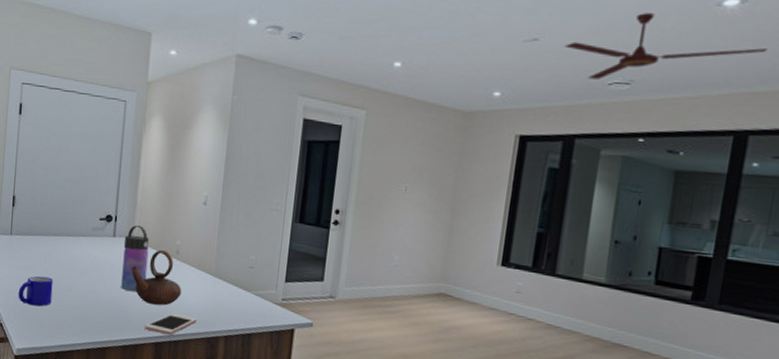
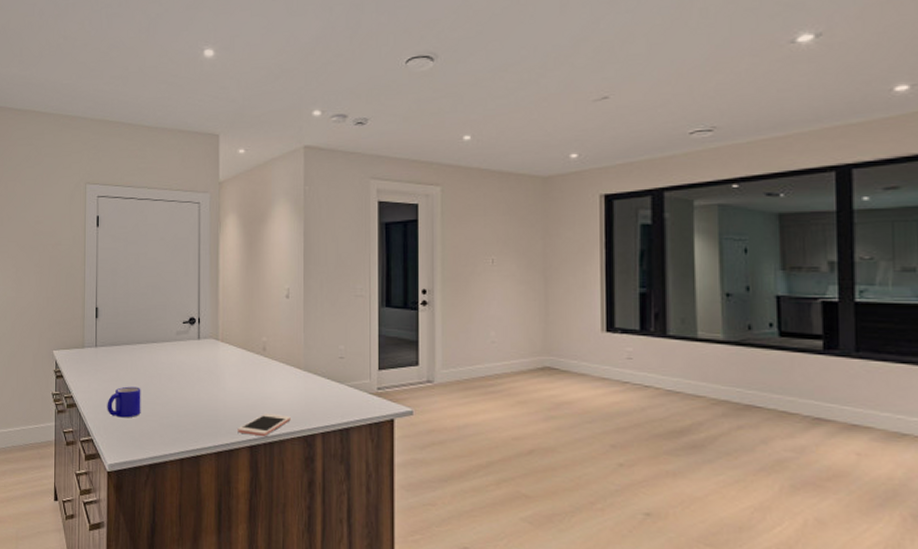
water bottle: present [121,225,149,291] -> none [210,326,235,393]
teapot: present [131,250,182,306] -> none [219,348,273,406]
ceiling fan: present [564,13,767,80] -> none [636,58,853,130]

